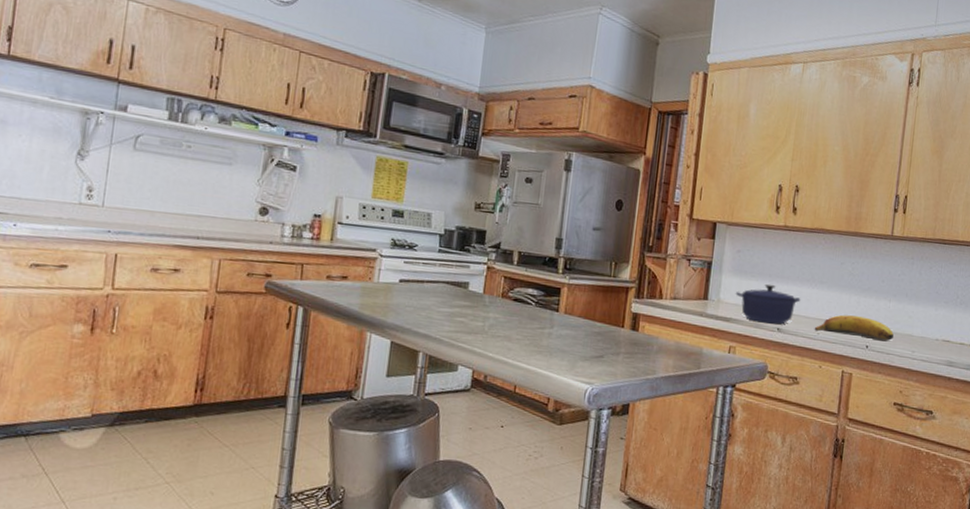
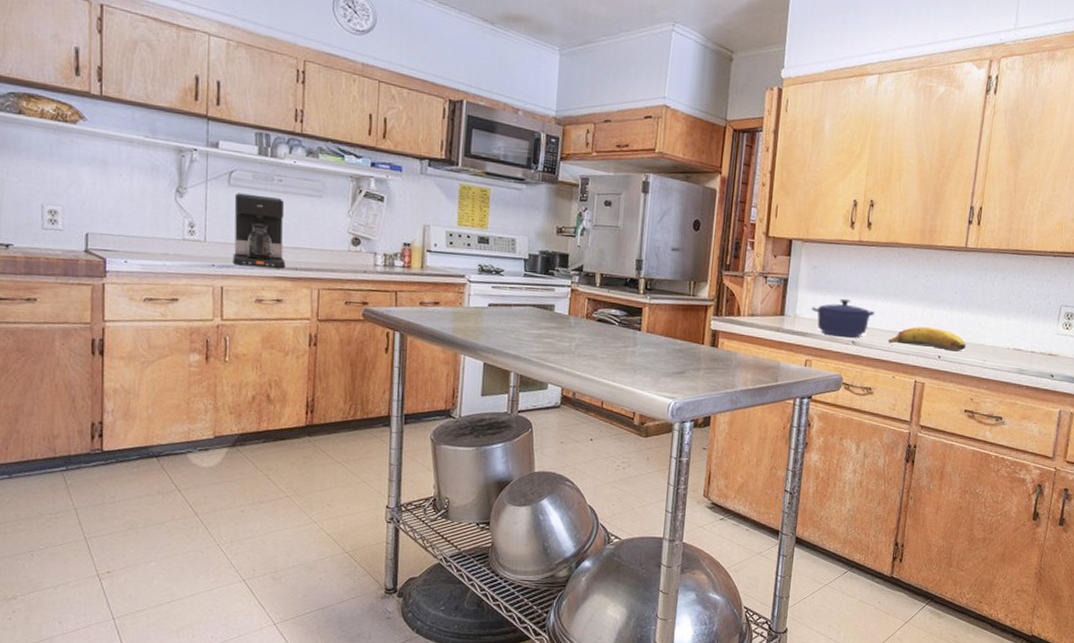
coffee maker: none [130,158,191,238] -> present [232,193,286,270]

